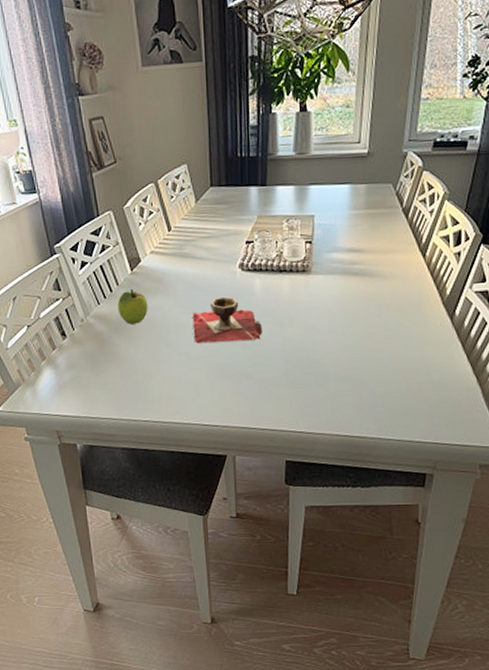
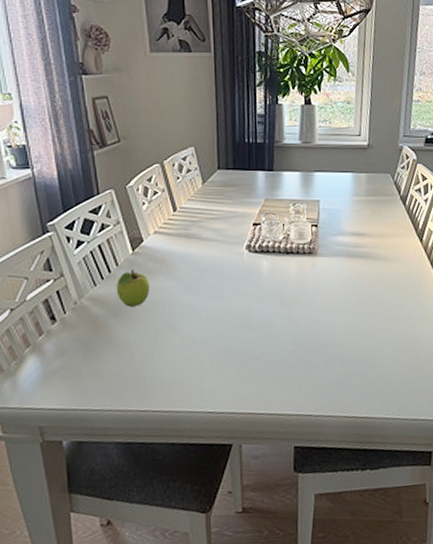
decorative bowl: present [192,296,262,344] -> none [197,278,269,326]

